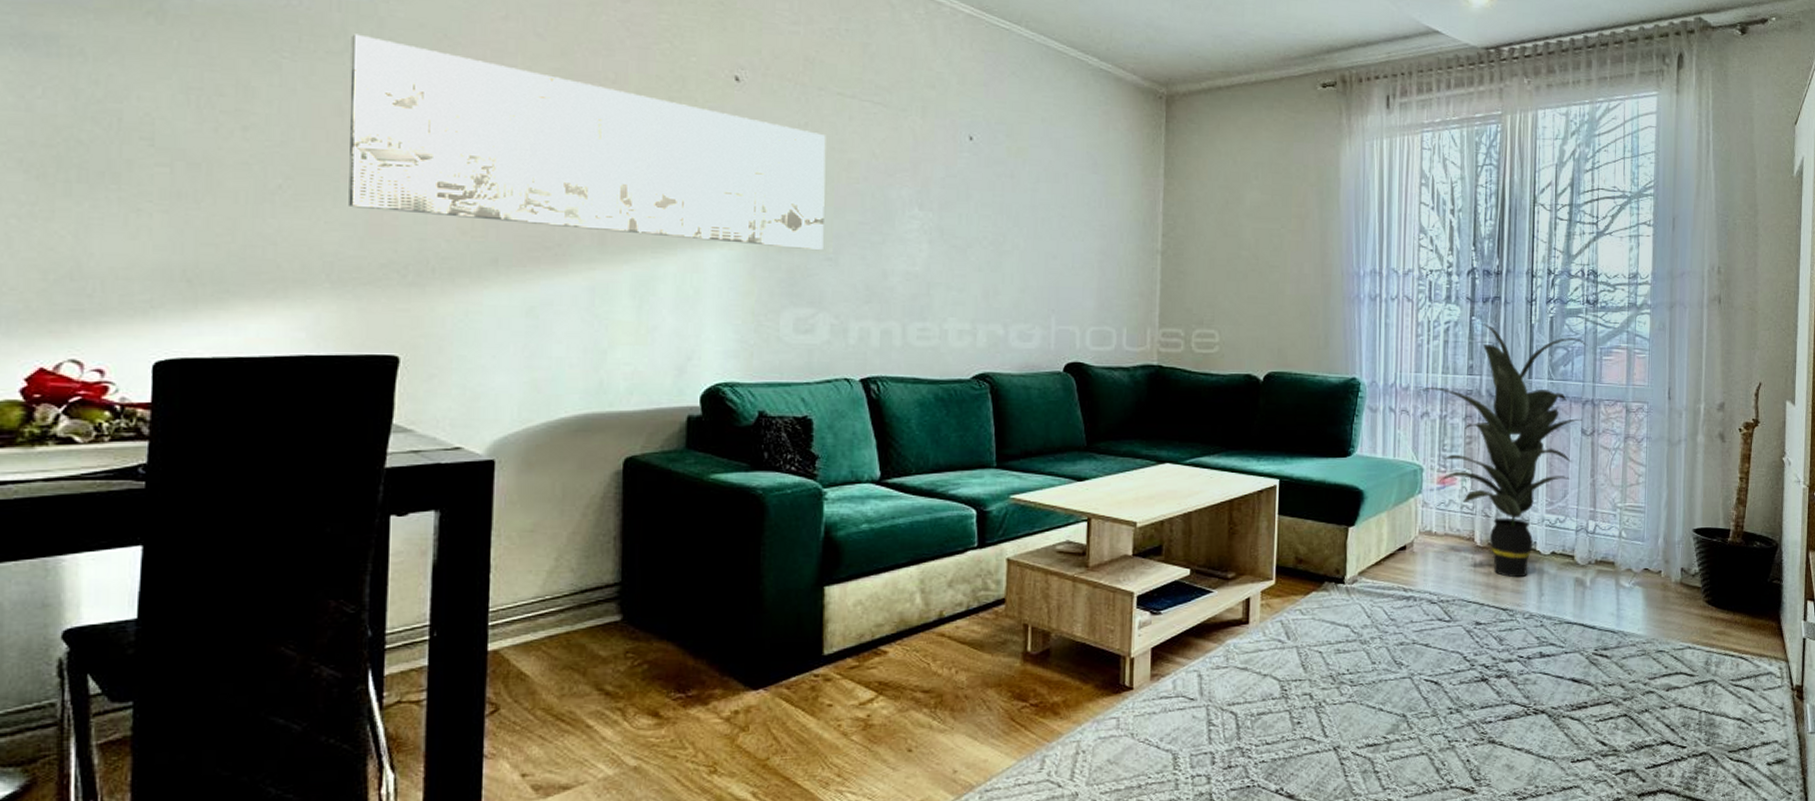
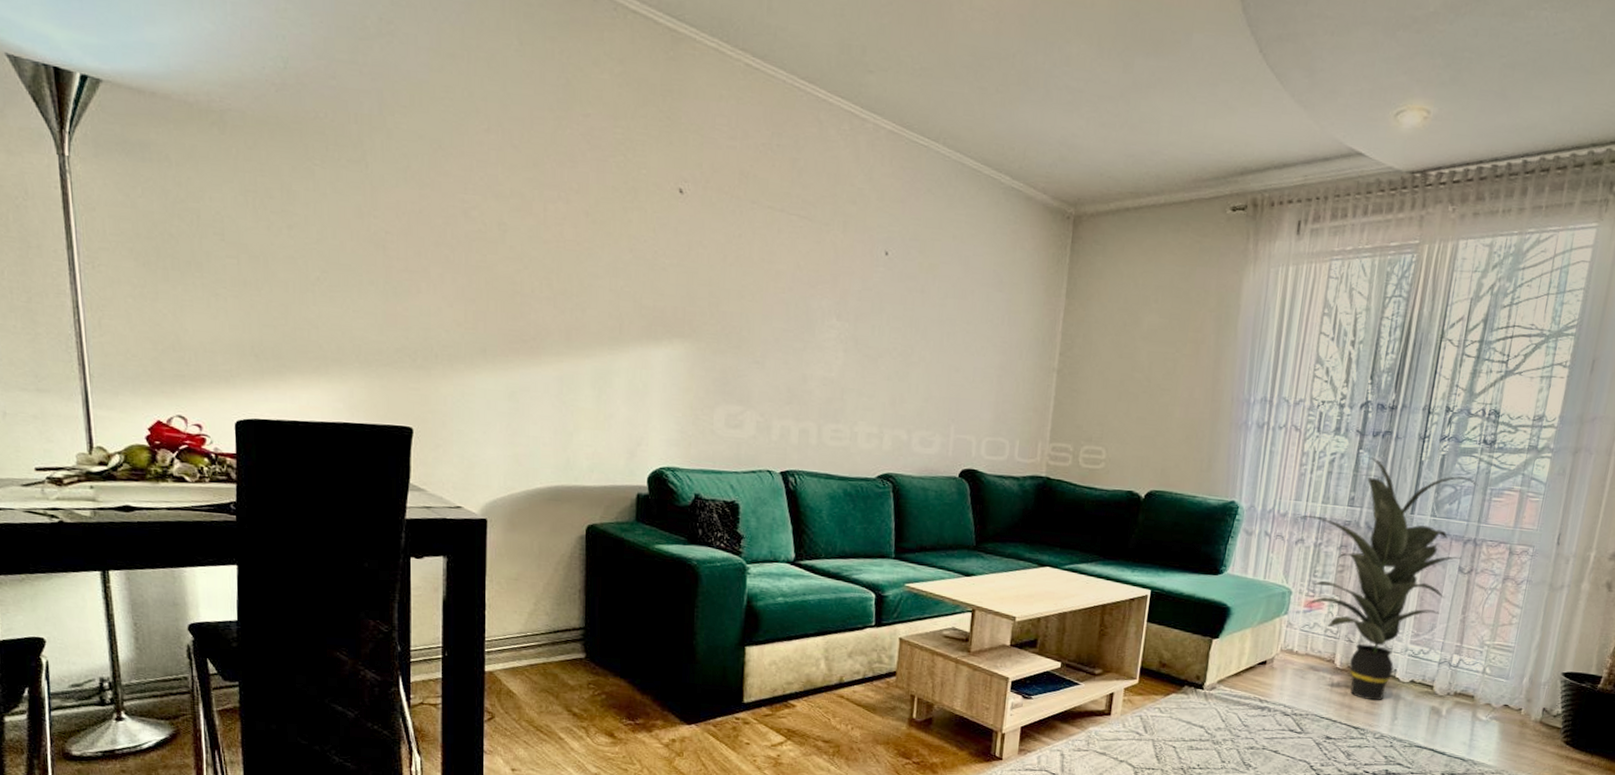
wall art: present [349,33,826,250] -> none [366,144,757,353]

